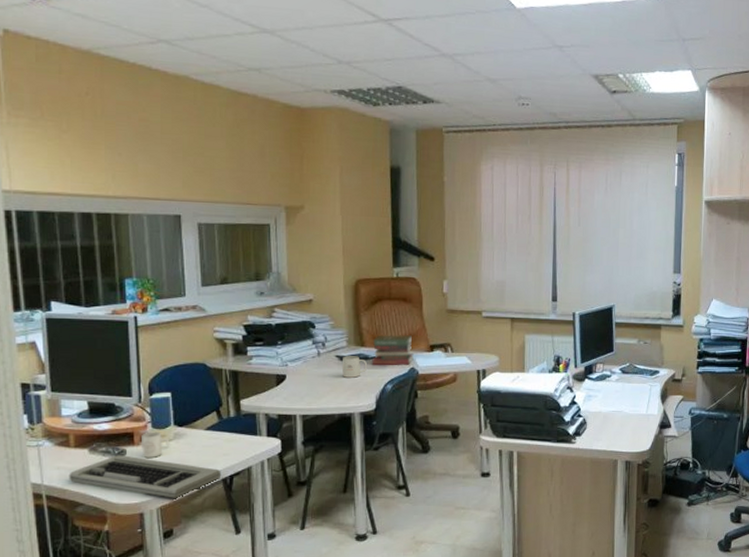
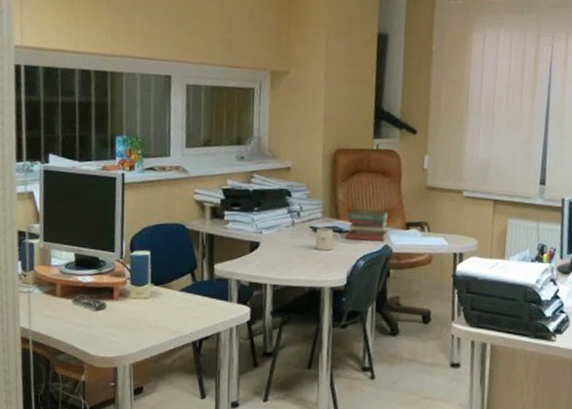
computer keyboard: present [69,455,222,499] -> none [53,308,192,357]
mug: present [142,431,170,458] -> none [120,288,146,314]

